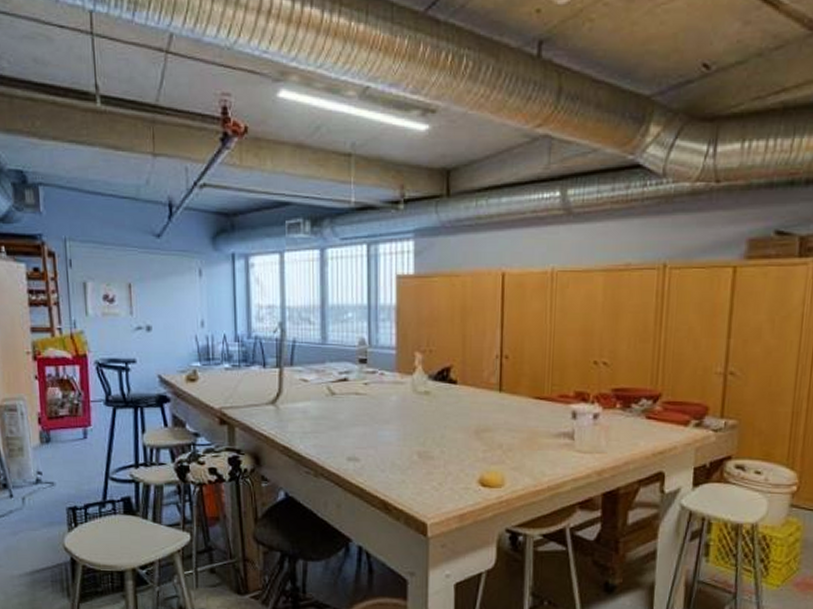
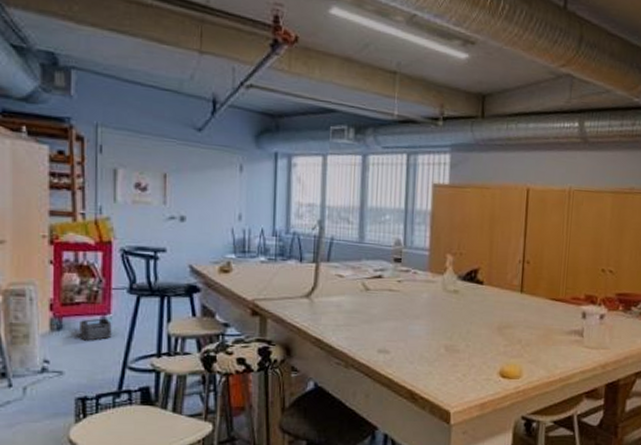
storage bin: none [65,430,94,453] -> present [80,318,112,341]

